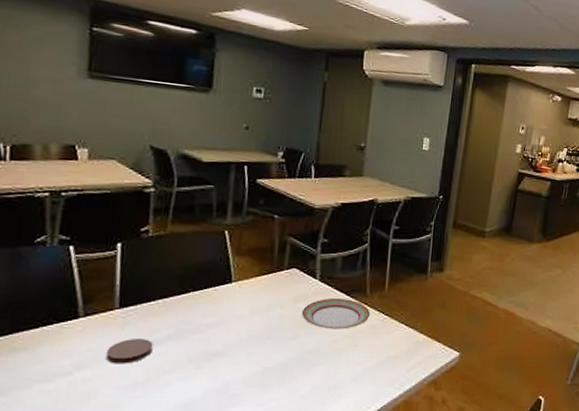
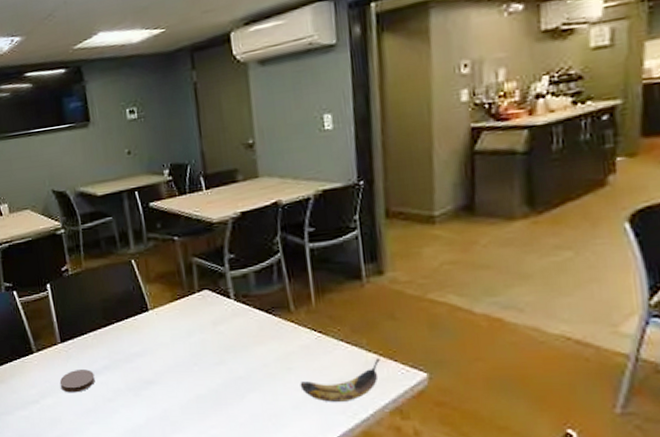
plate: present [301,299,371,329] -> none [222,318,300,352]
banana: none [361,339,428,375] -> present [300,358,380,402]

